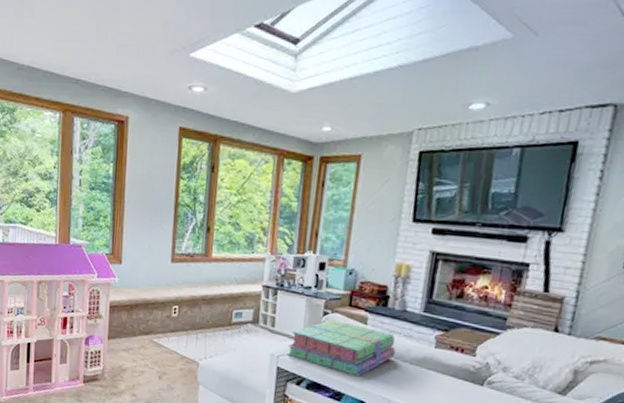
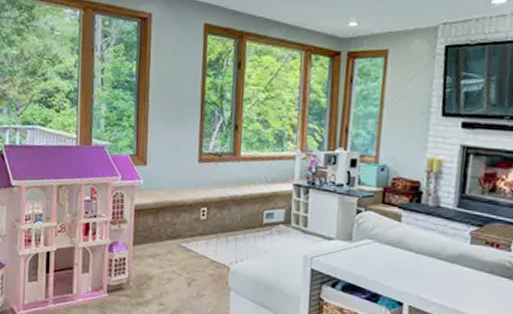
stack of books: present [286,319,396,377] -> none [320,217,431,277]

